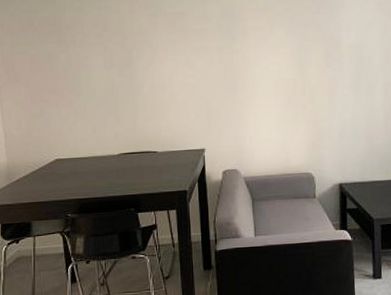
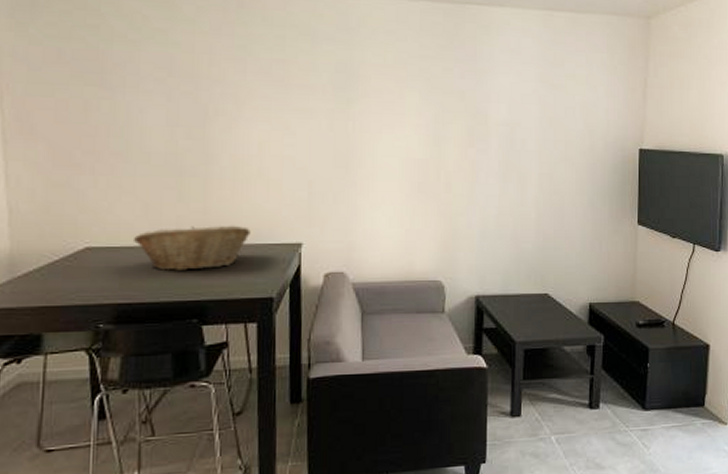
fruit basket: none [87,137,168,174] -> present [134,225,251,271]

